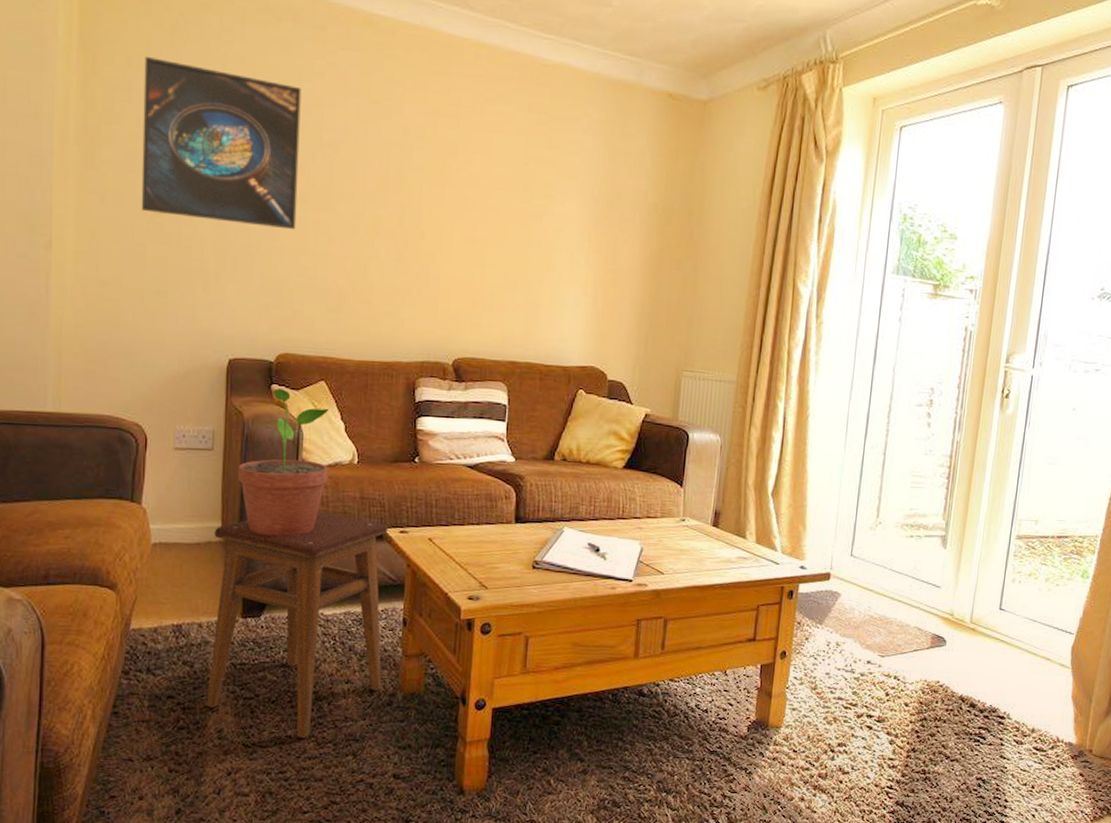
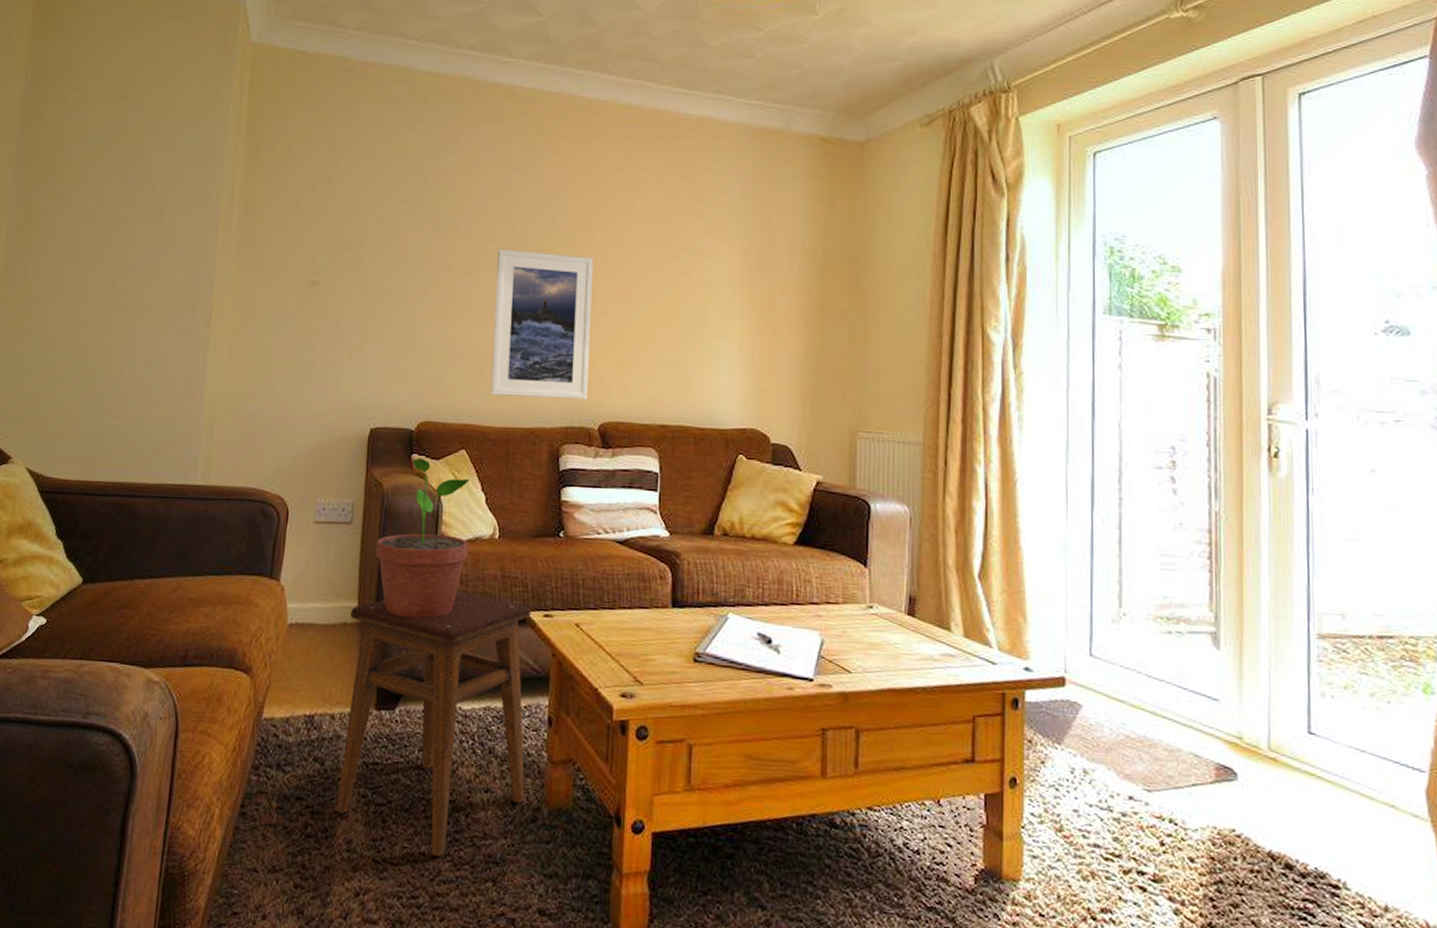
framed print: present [141,57,302,230] -> none [293,143,446,297]
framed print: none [348,185,451,337] -> present [490,249,594,400]

